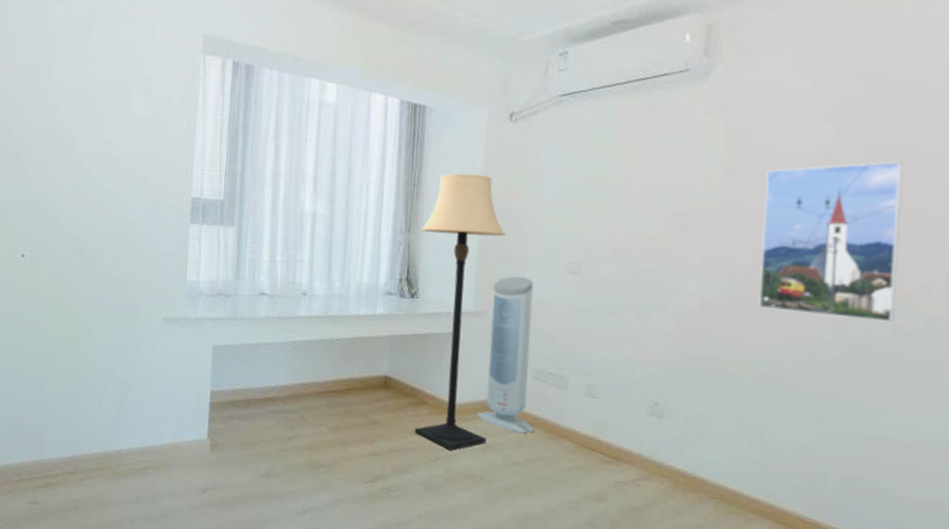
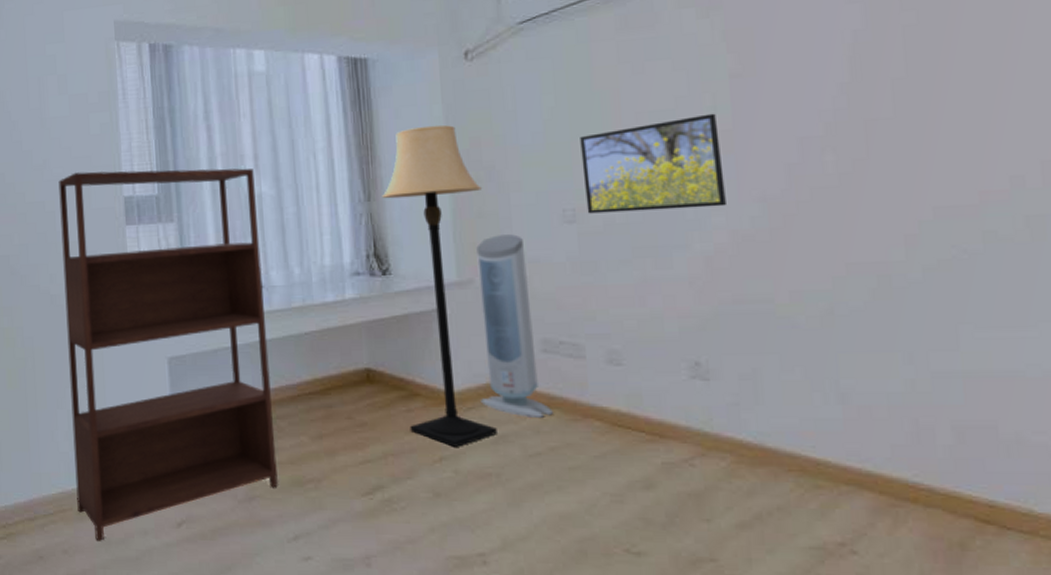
bookshelf: none [114,169,312,498] -> present [58,168,278,541]
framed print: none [590,198,707,277] -> present [580,113,726,214]
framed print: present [758,160,903,323] -> none [784,33,983,233]

